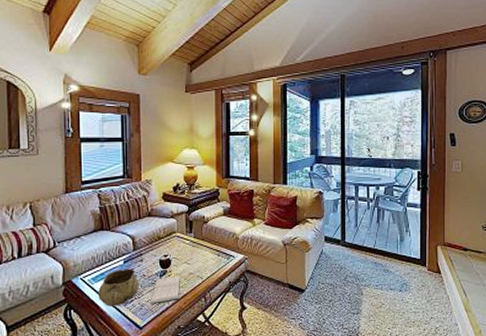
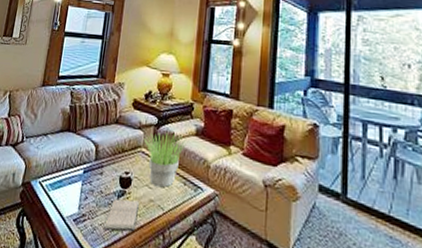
decorative bowl: present [98,268,139,307] -> none [52,179,96,223]
potted plant: none [177,217,219,262] -> present [143,132,190,188]

